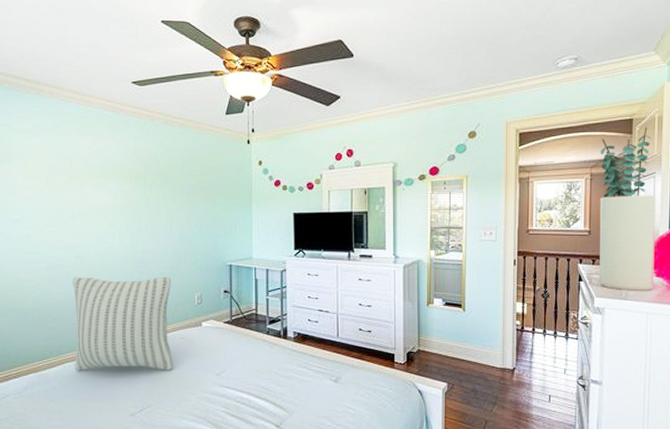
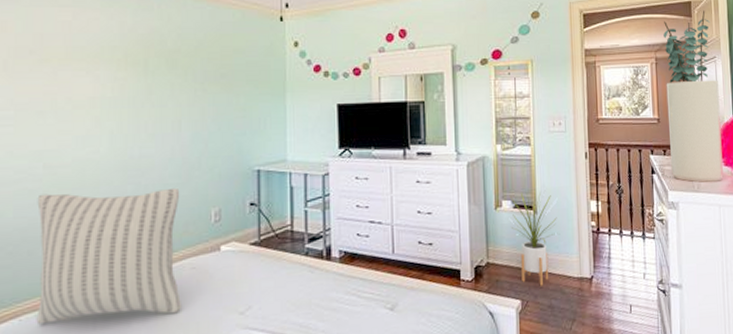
house plant: none [440,290,484,373] -> present [509,189,557,286]

